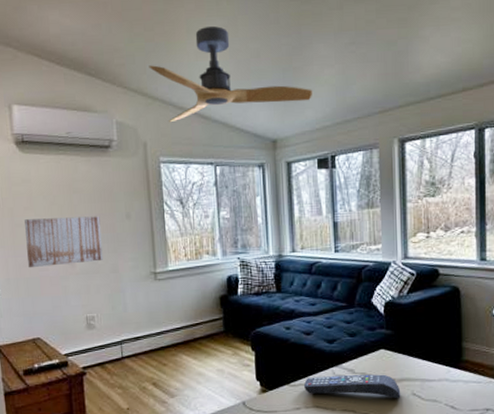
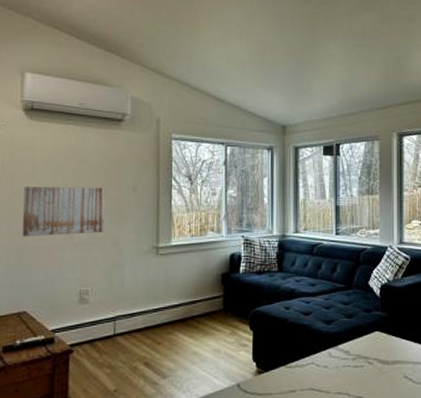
ceiling fan: present [149,26,313,123] -> none [168,18,322,102]
remote control: present [303,374,401,399] -> none [299,356,393,382]

